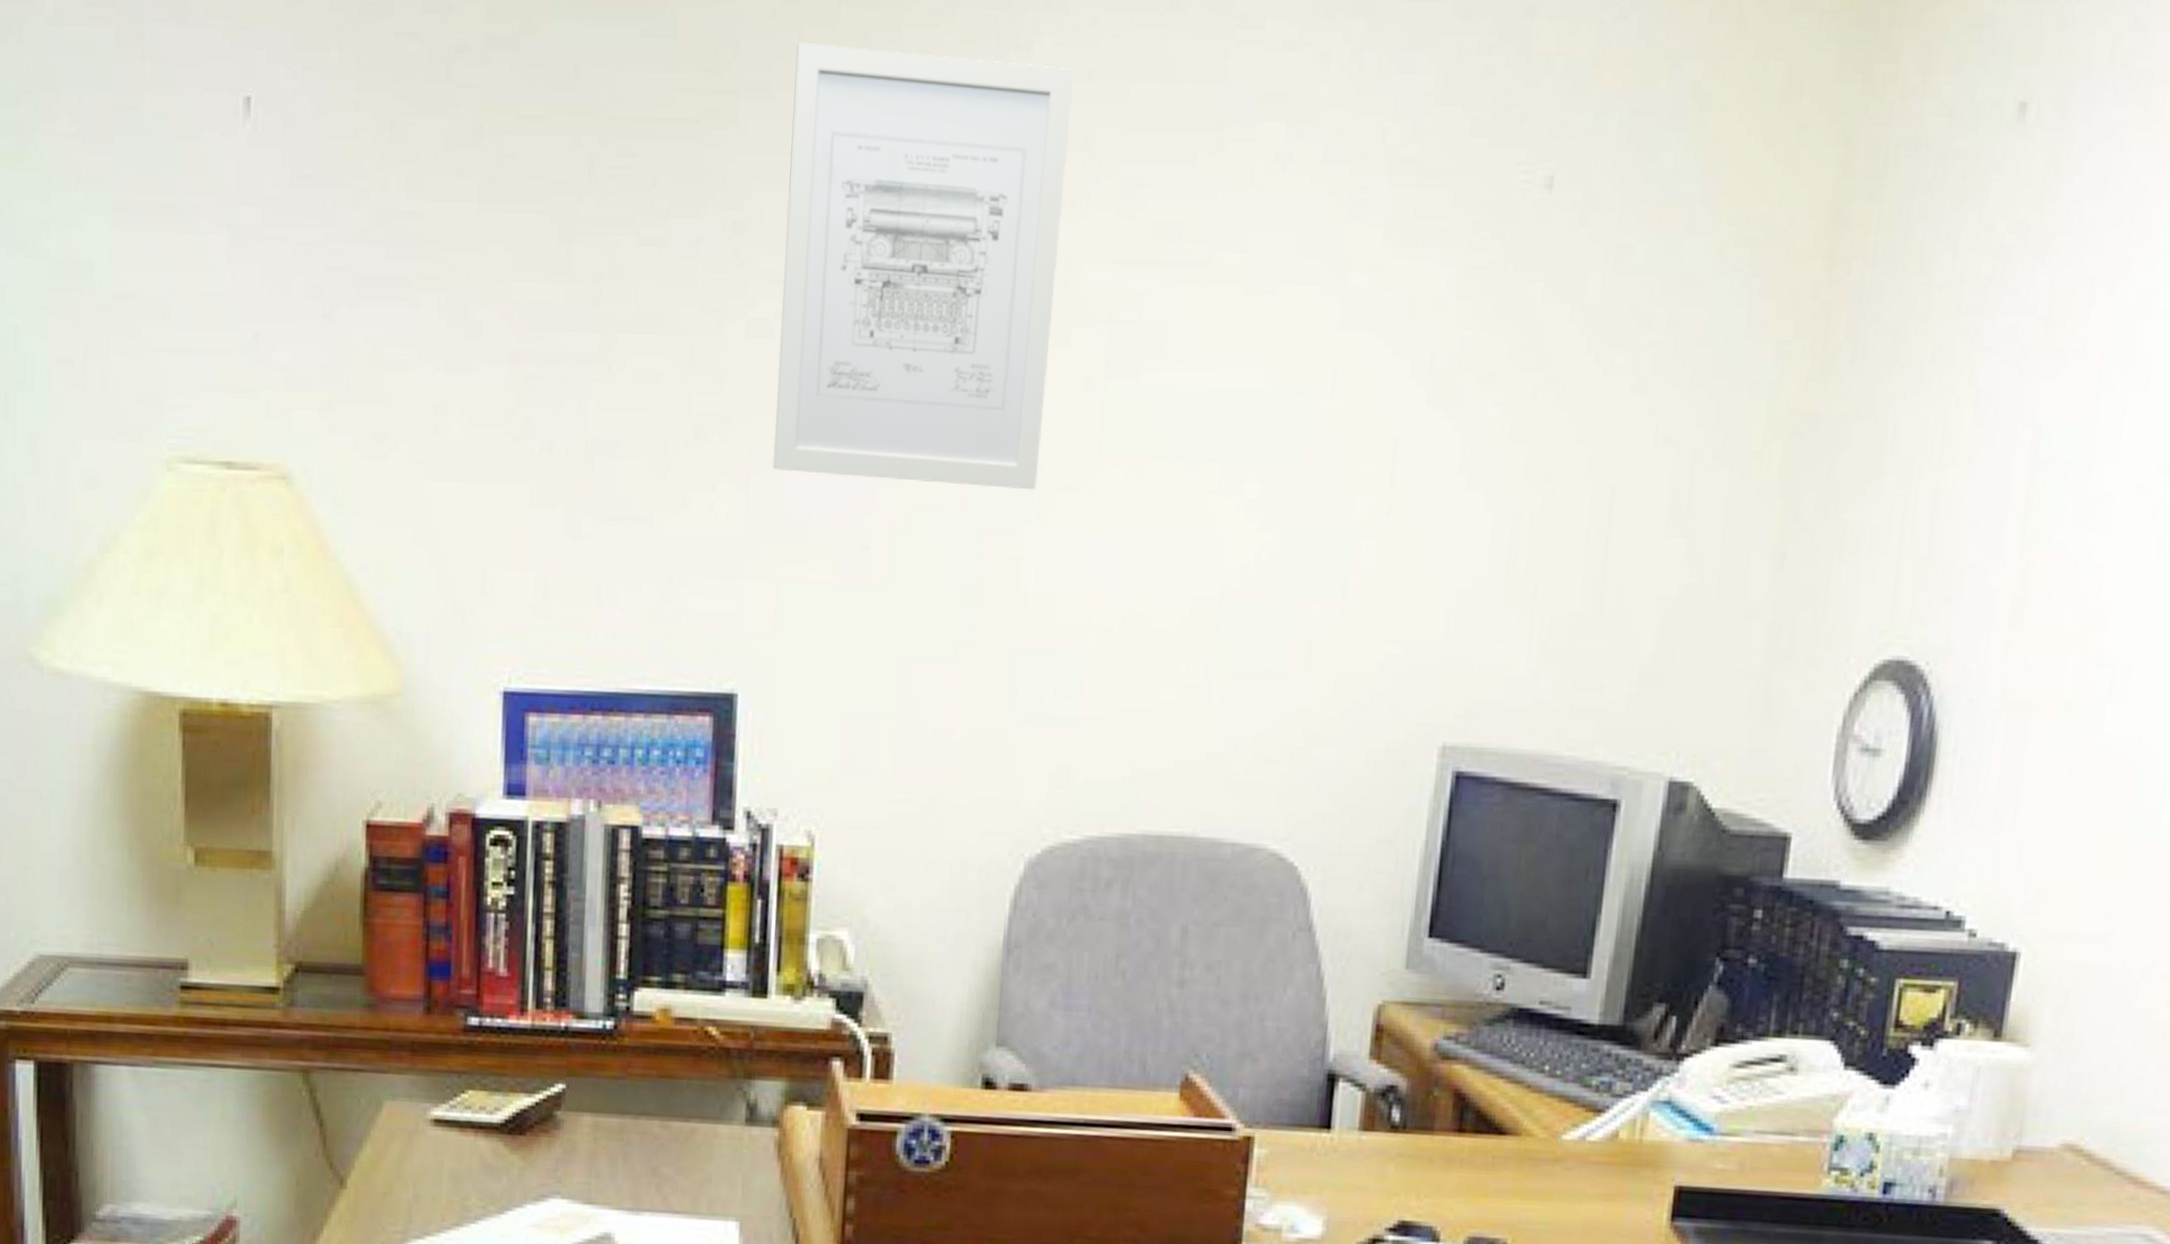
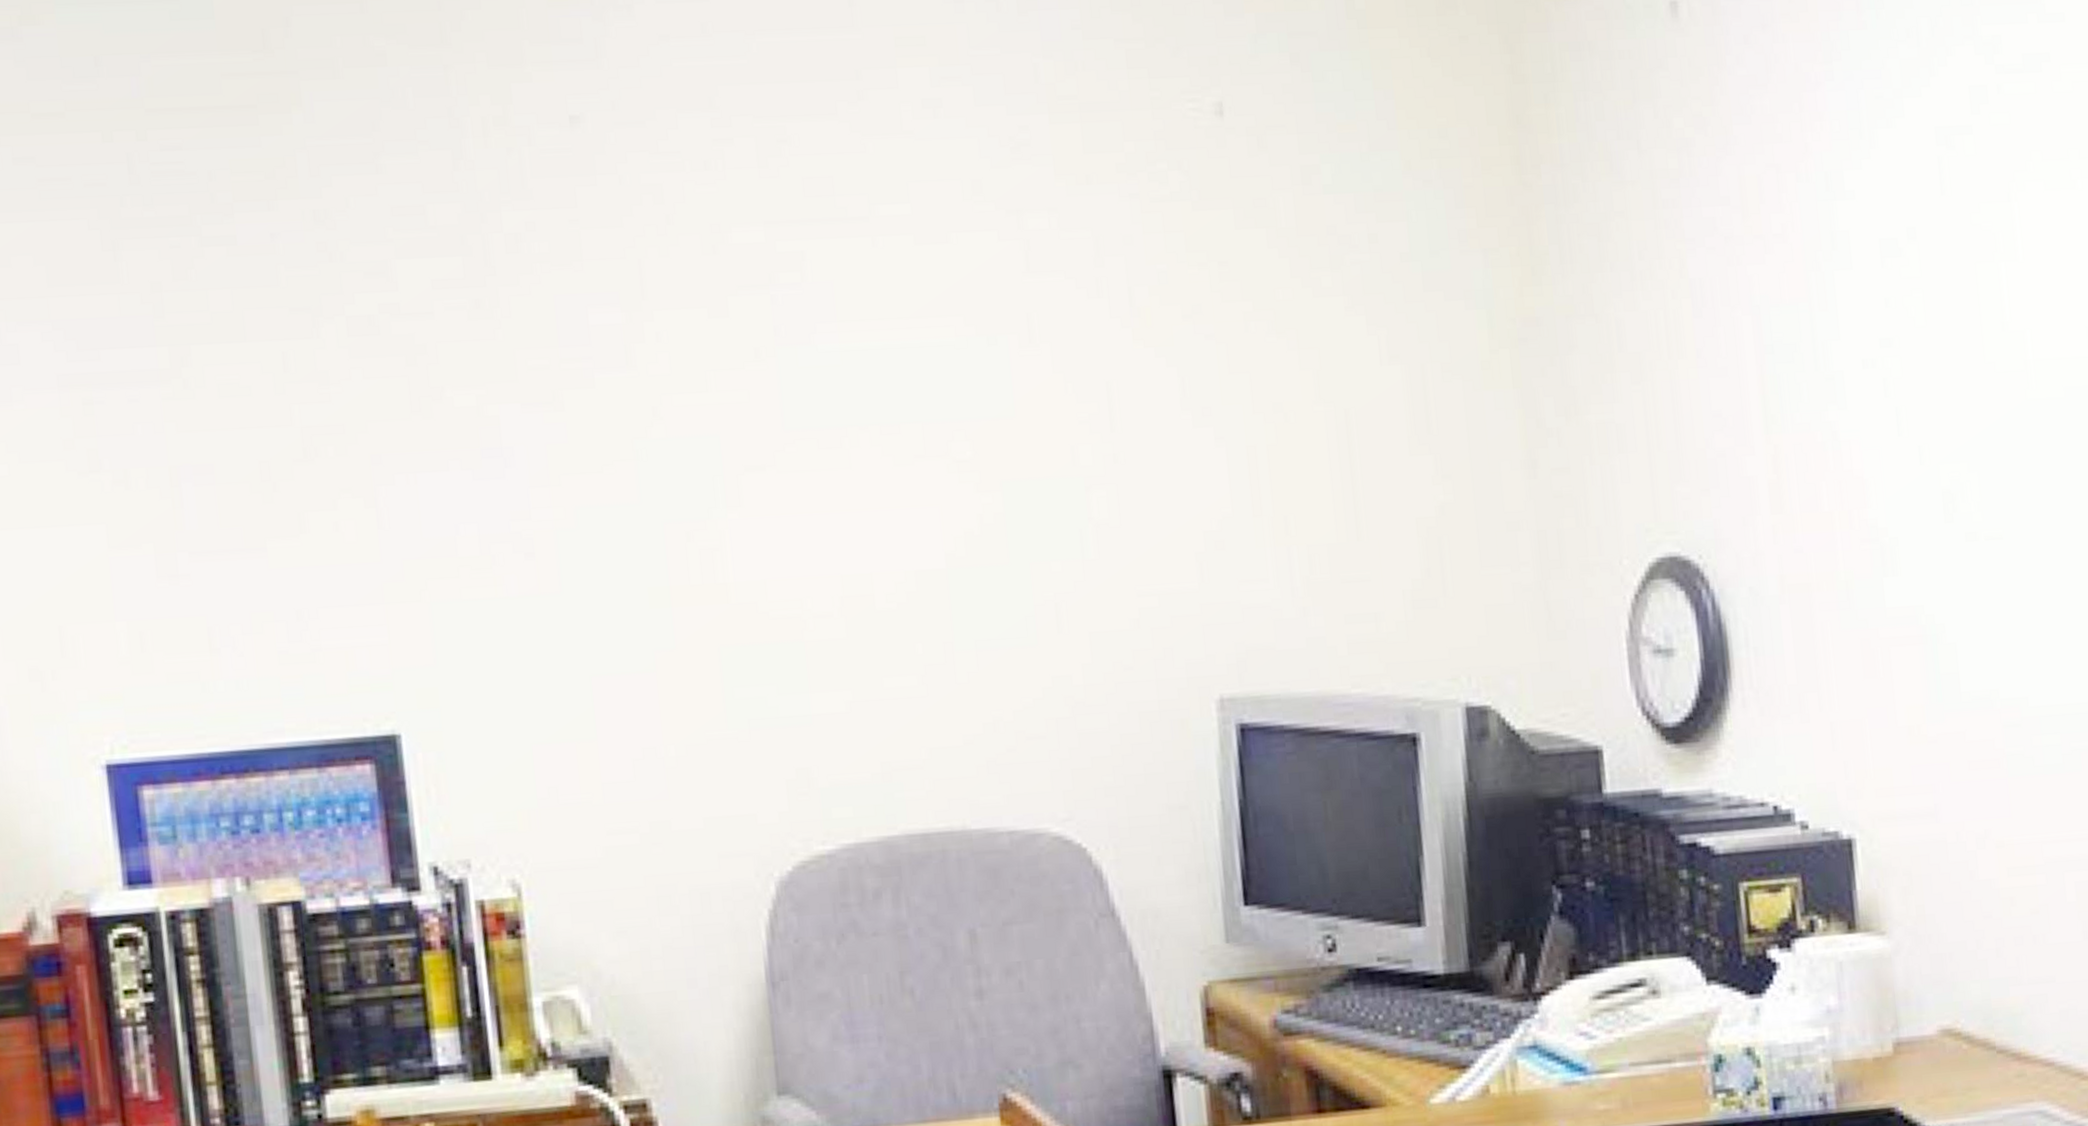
wall art: present [772,42,1075,490] -> none [359,15,718,480]

